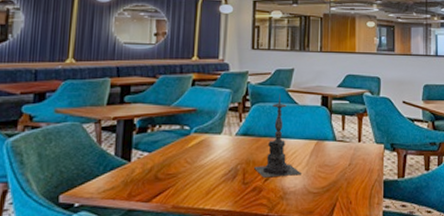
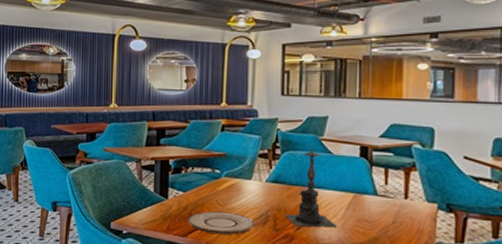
plate: none [152,170,224,196] -> present [188,211,255,235]

